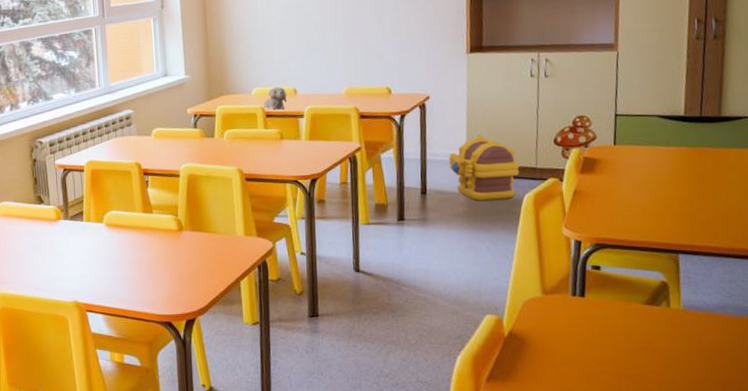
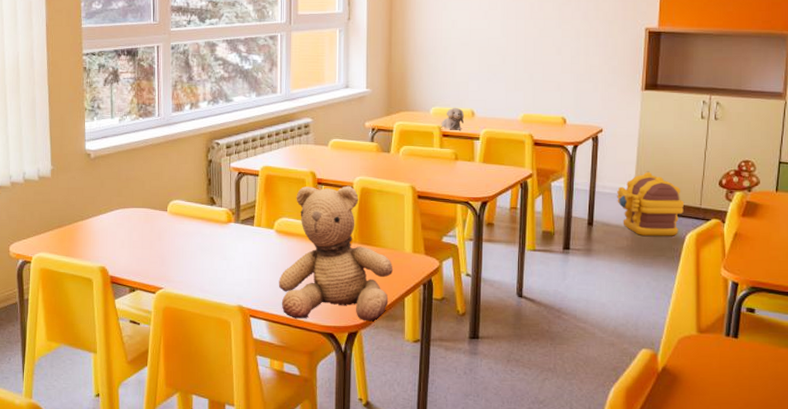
teddy bear: none [112,173,227,310] -> present [278,185,394,322]

